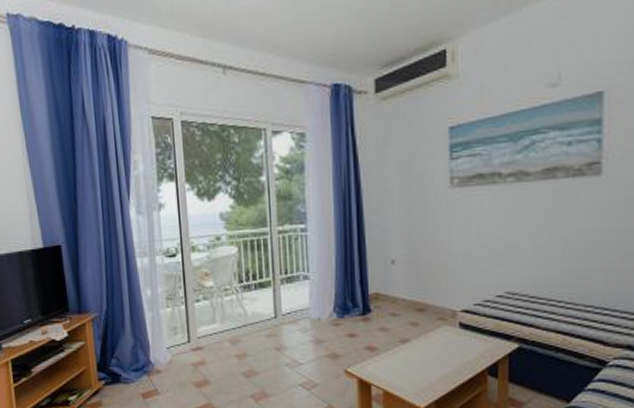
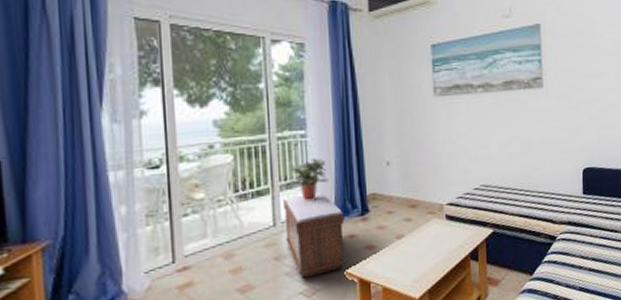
bench: none [284,287,346,371] -> present [283,191,347,279]
potted plant: none [288,253,329,297] -> present [287,158,329,202]

